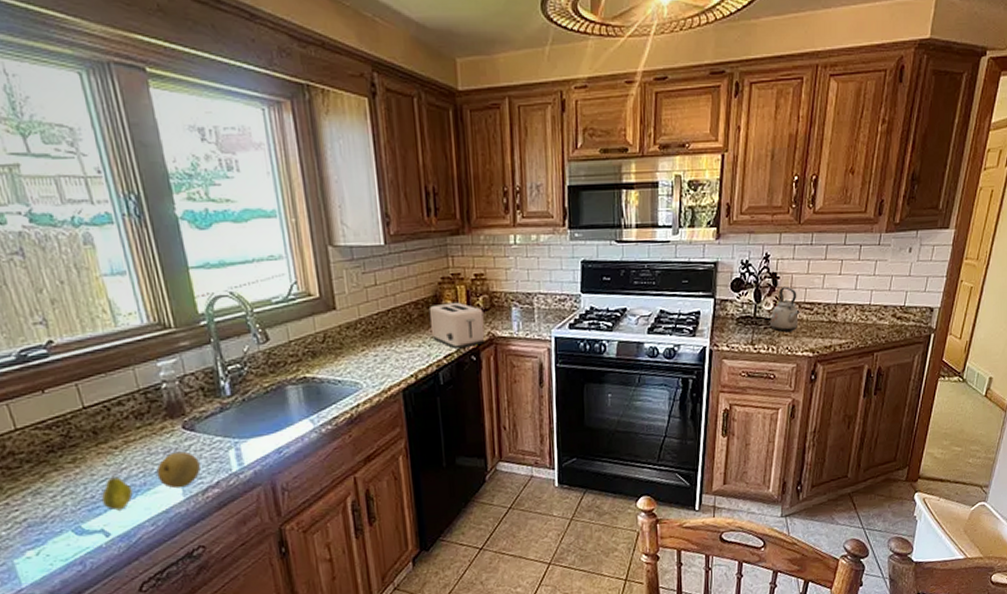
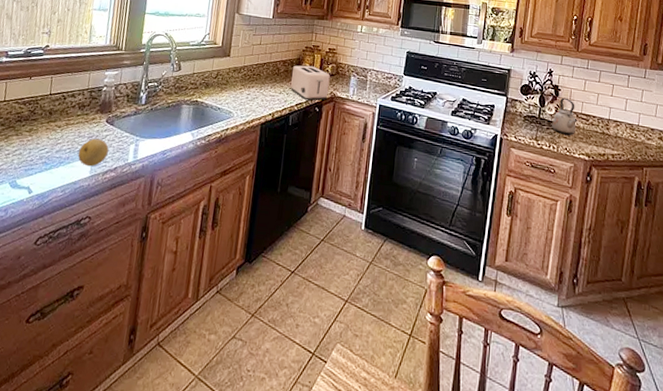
fruit: present [101,474,133,511] -> none [36,146,59,175]

